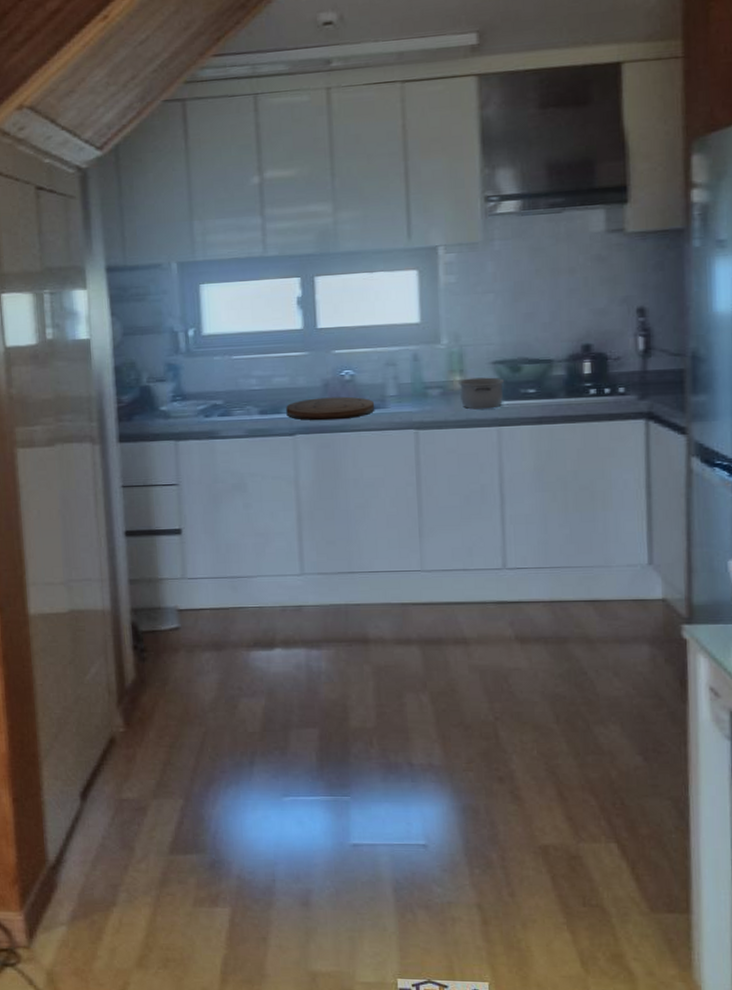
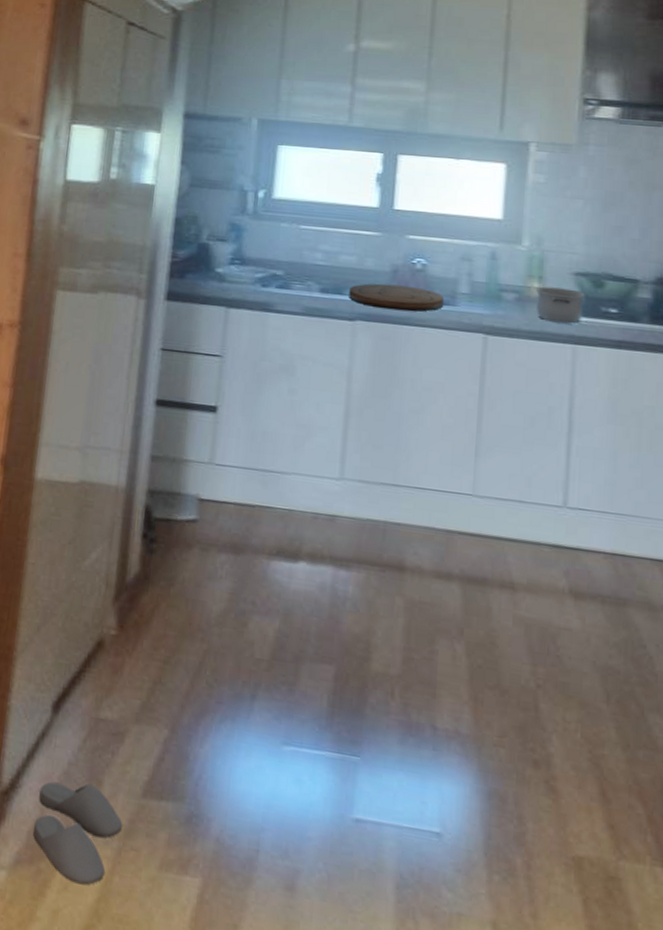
slippers: none [82,849,158,927] -> present [33,781,123,885]

